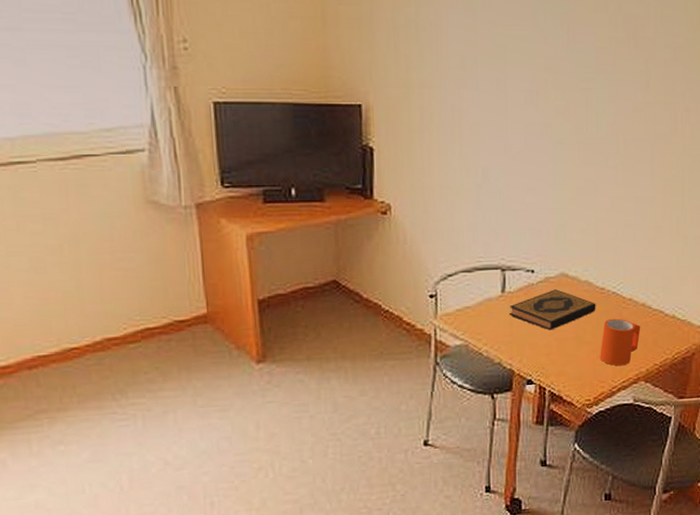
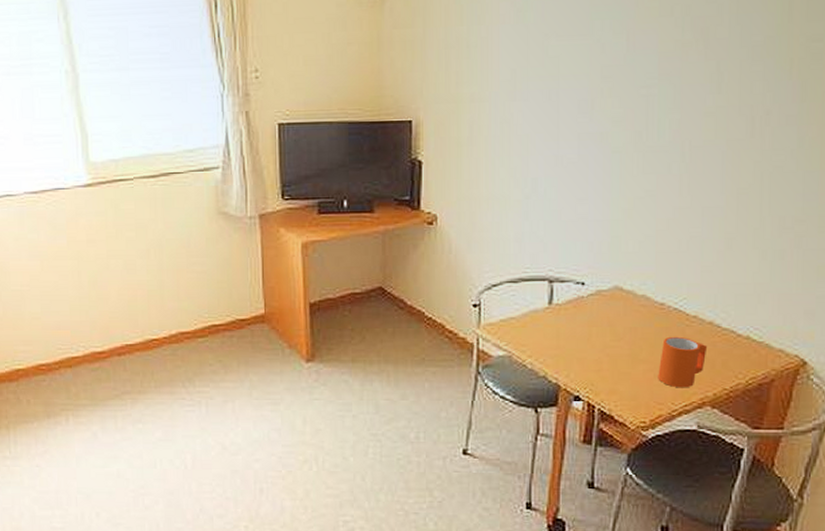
hardback book: present [509,289,596,331] -> none [556,303,654,346]

